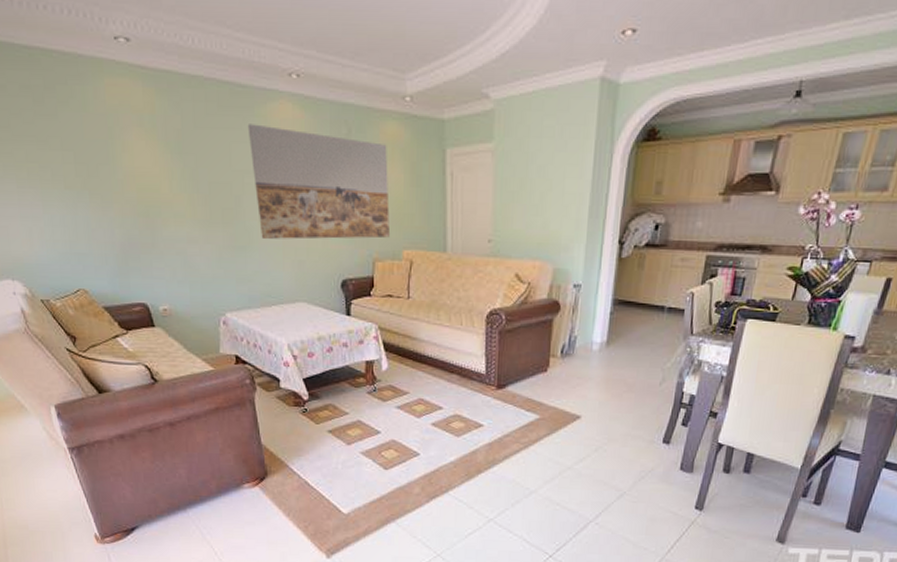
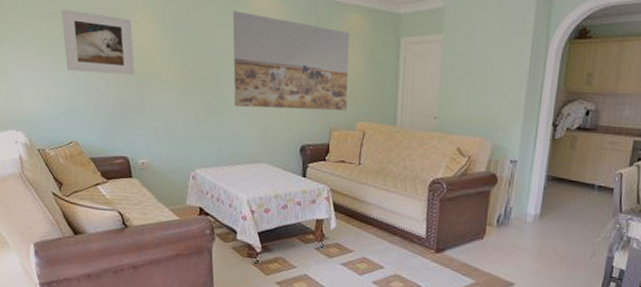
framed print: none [41,130,140,208] -> present [61,9,135,75]

